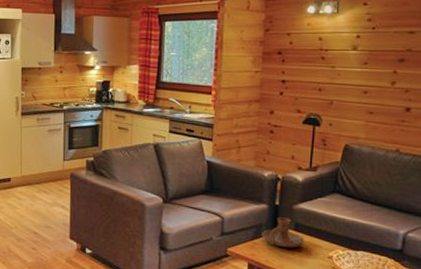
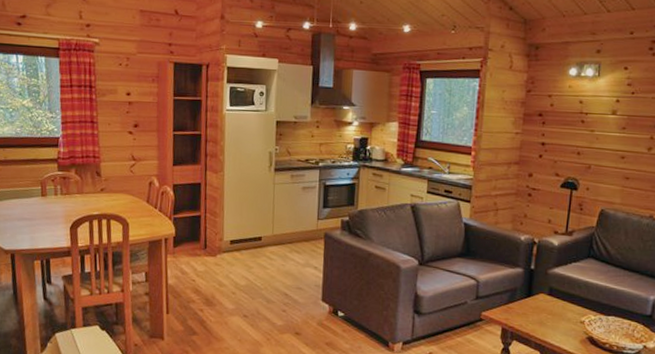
candle holder: present [262,217,305,248] -> none [516,282,558,313]

